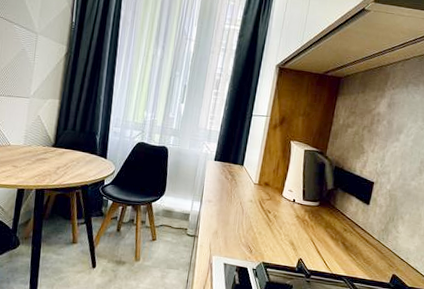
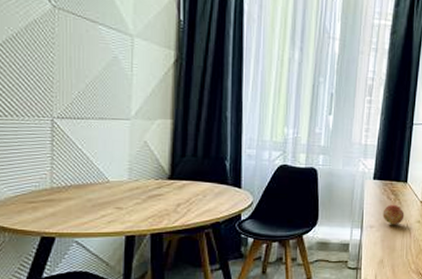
apple: none [220,183,239,202] -> present [382,204,405,225]

